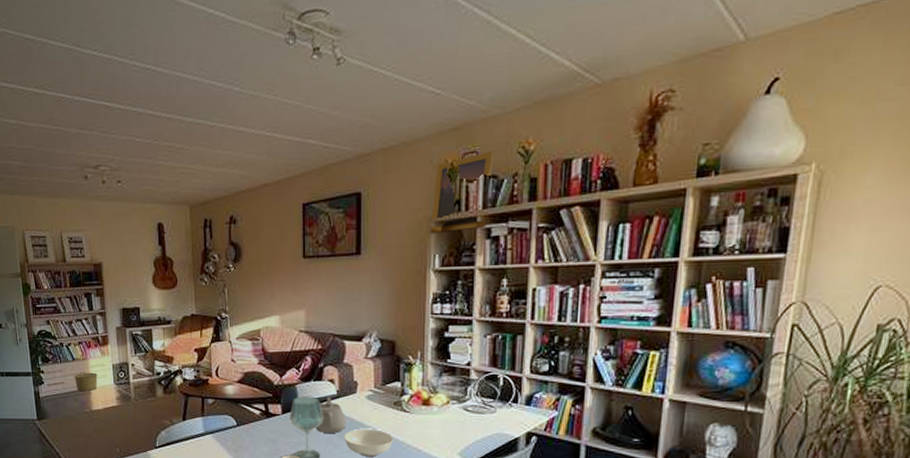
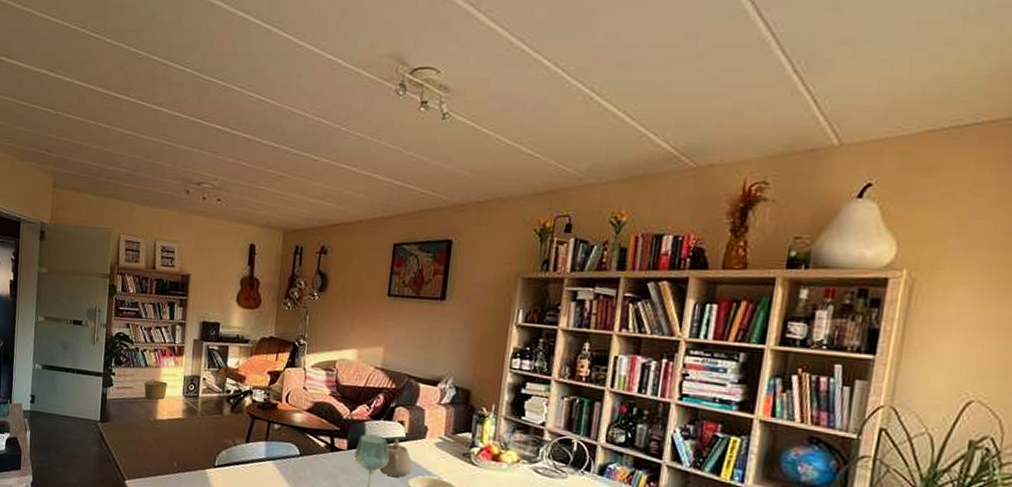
picture frame: present [429,151,494,234] -> none [515,217,587,291]

